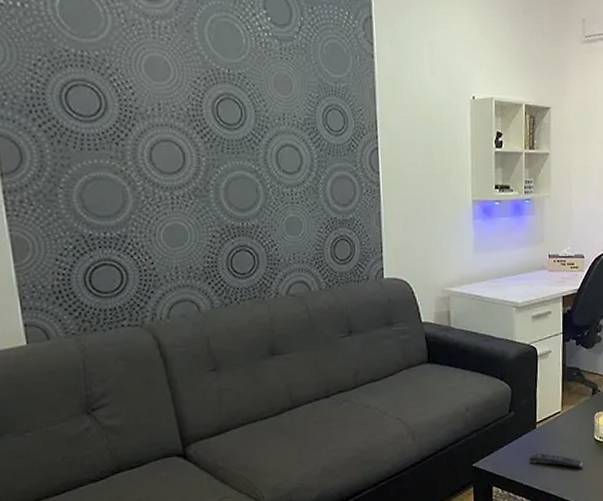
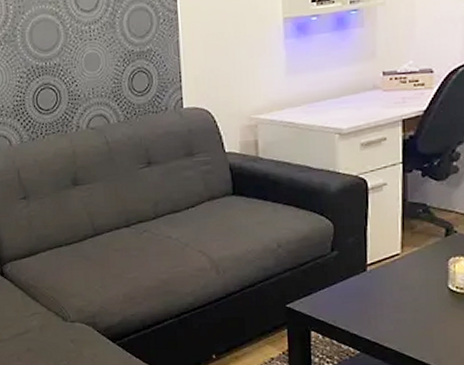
remote control: present [529,452,583,468] -> none [357,299,431,321]

